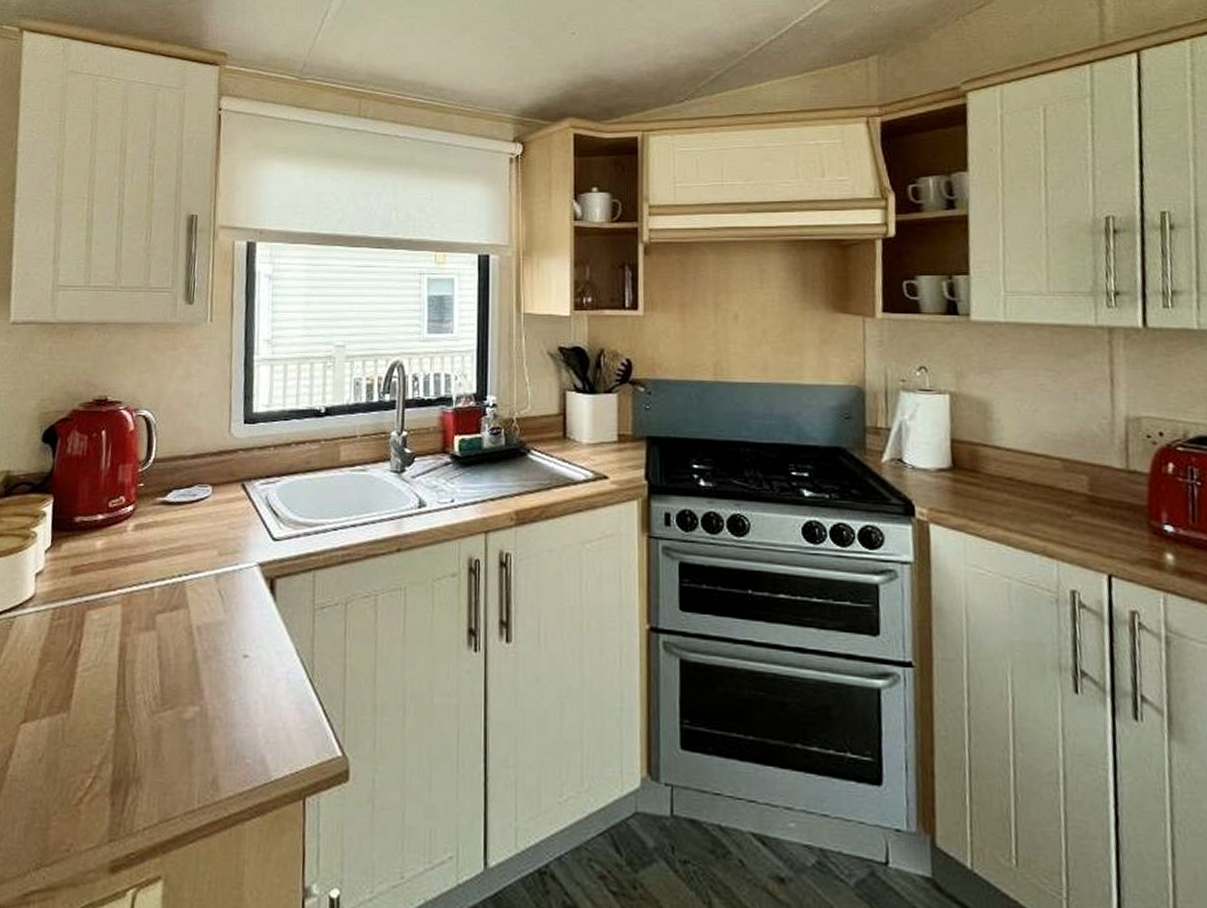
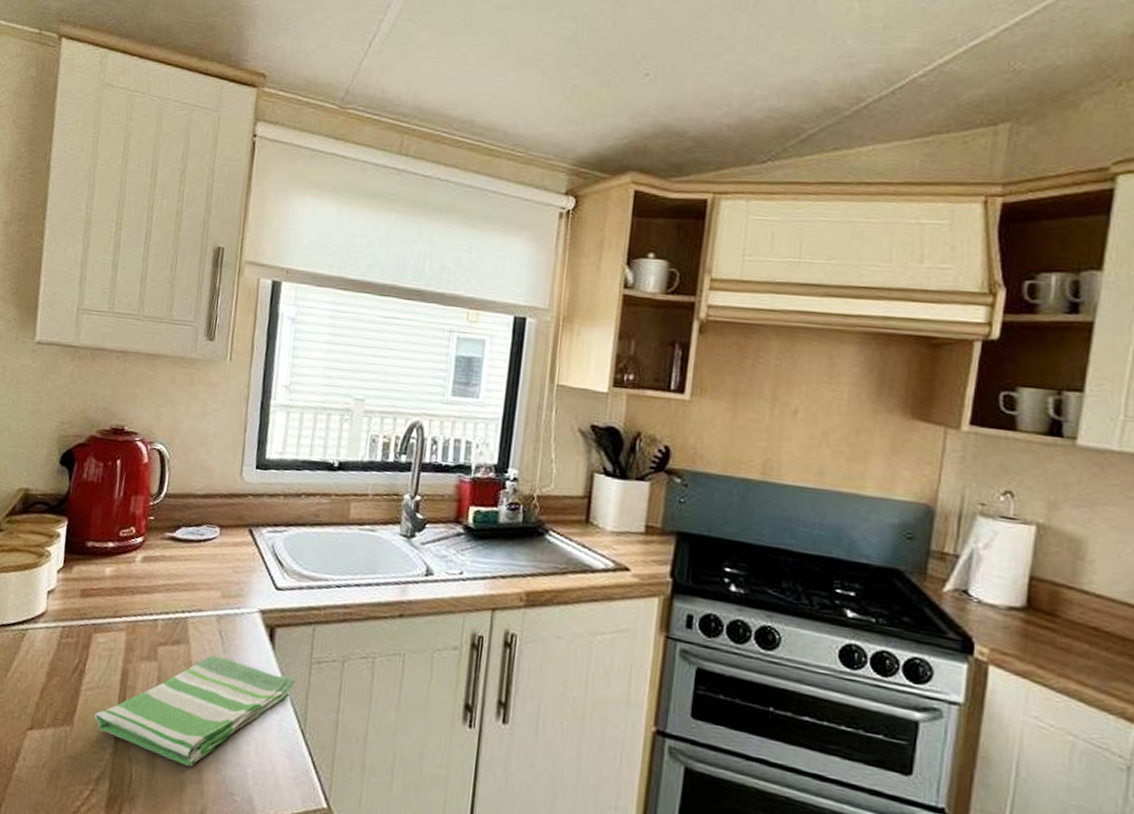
dish towel: none [93,616,299,736] -> present [94,655,295,767]

